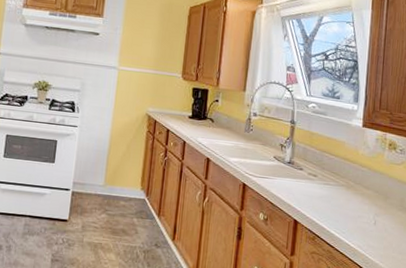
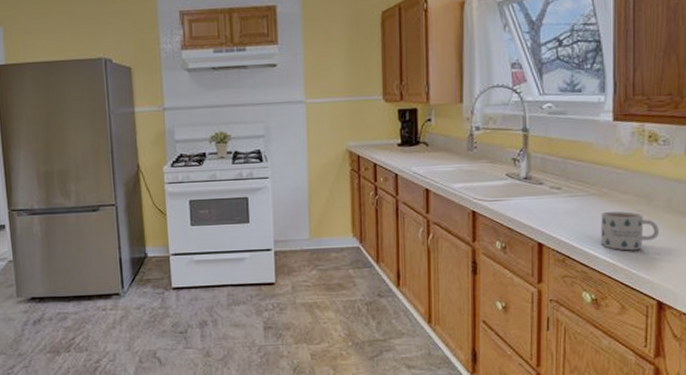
mug: none [345,201,392,240] -> present [601,211,659,251]

